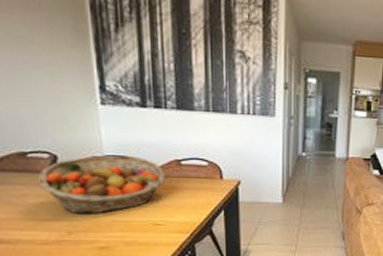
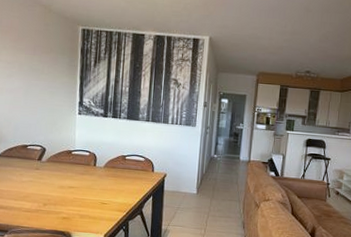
fruit basket: present [38,155,167,214] -> none [31,150,115,192]

